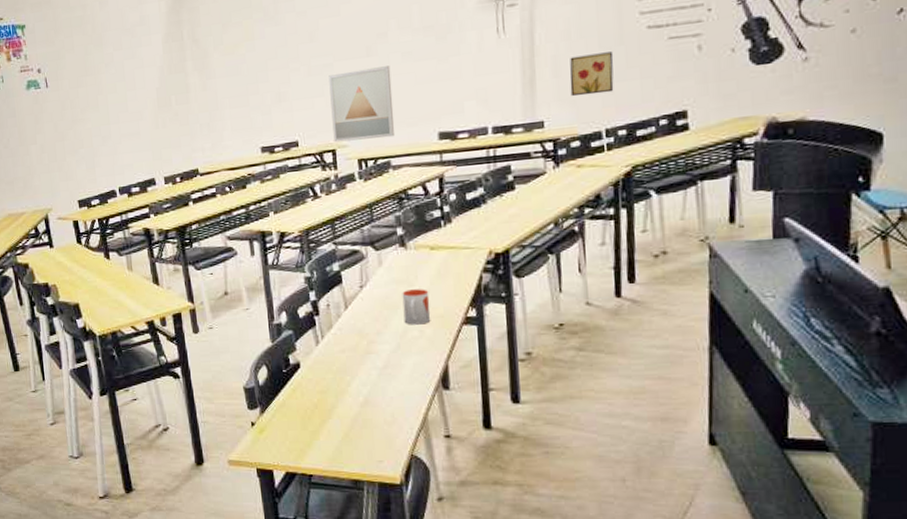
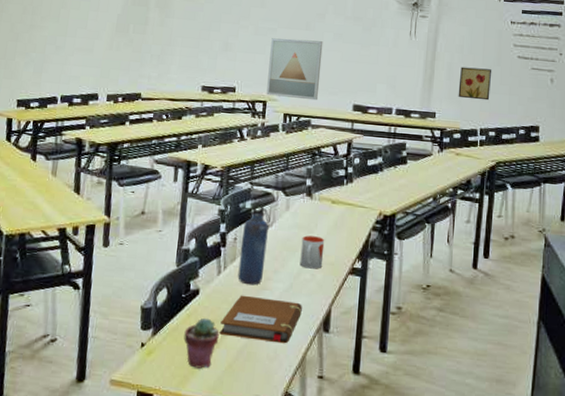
potted succulent: none [292,390,330,441] -> present [183,317,220,369]
notebook: none [328,362,415,407] -> present [219,295,302,344]
water bottle: none [335,263,366,351] -> present [237,202,270,286]

